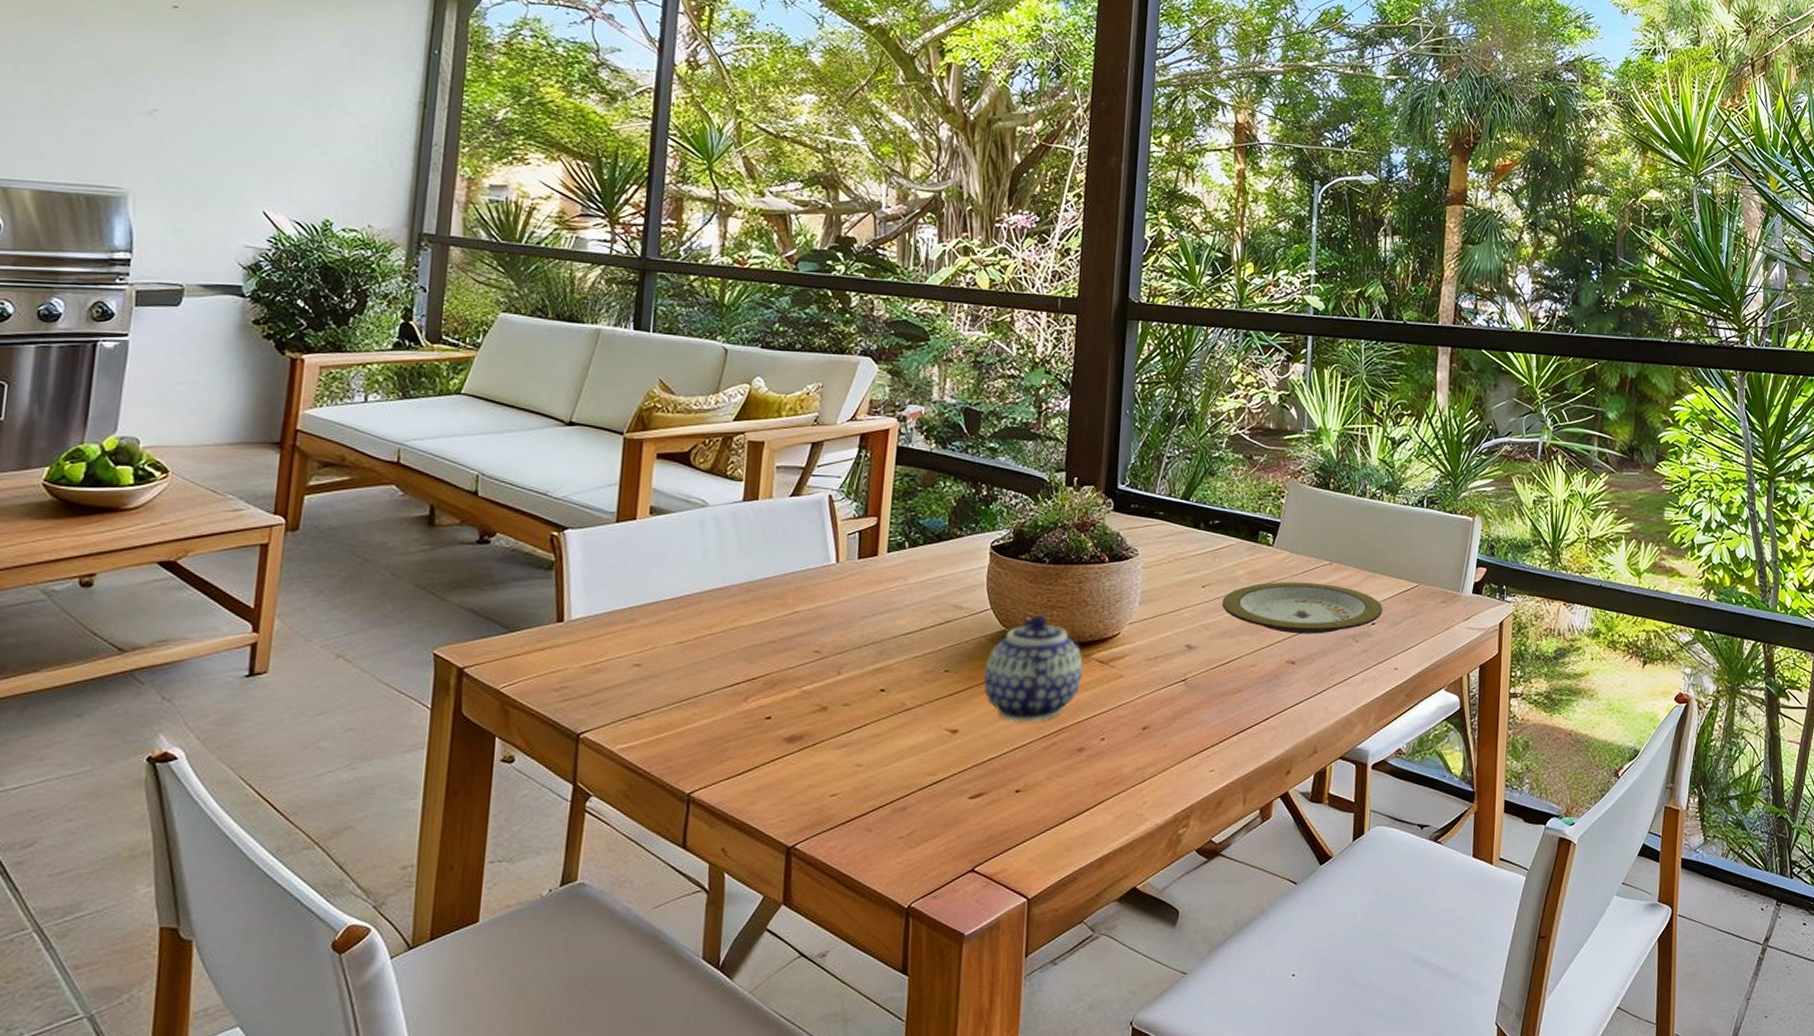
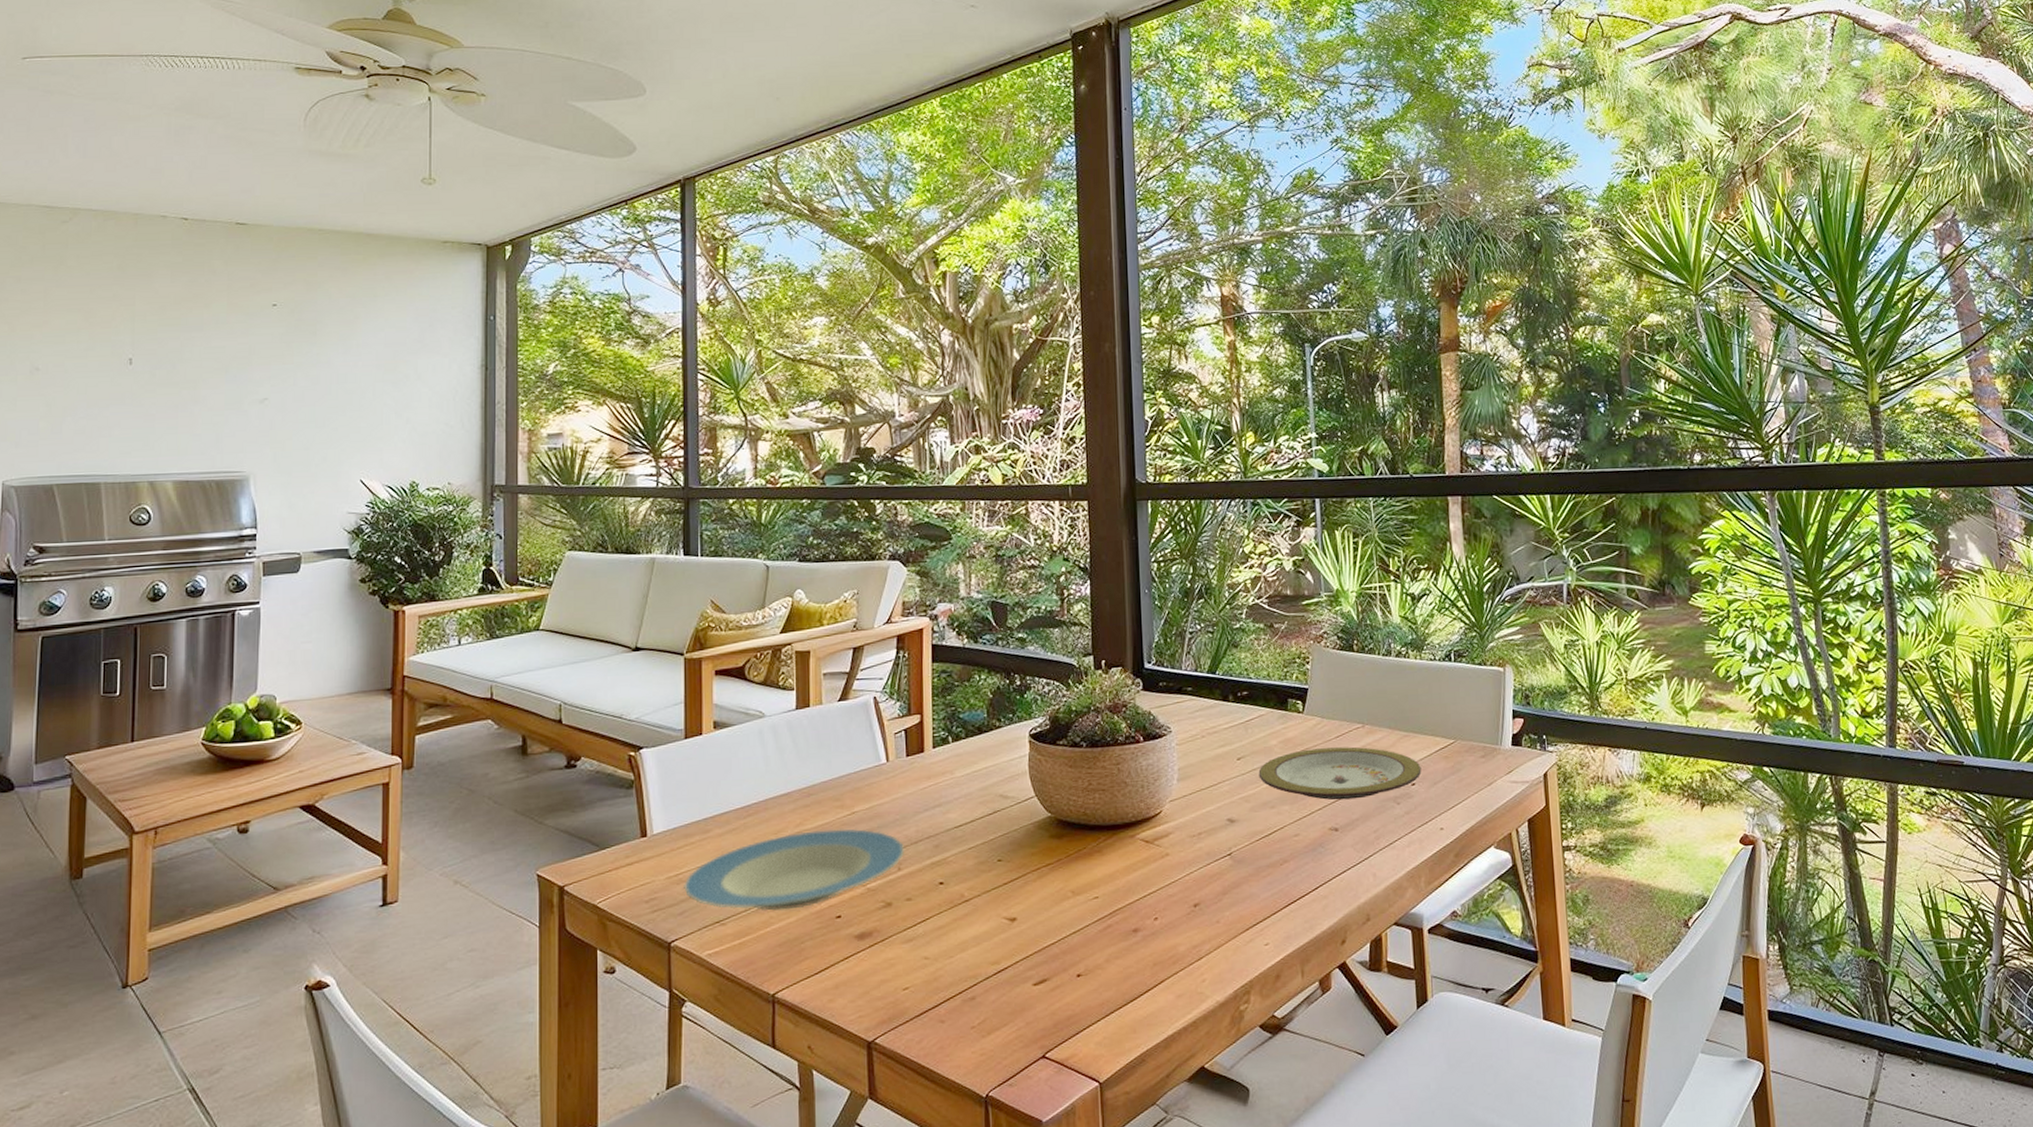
plate: none [600,628,847,708] -> present [684,828,905,911]
teapot: present [983,614,1084,721] -> none [1034,798,1131,906]

